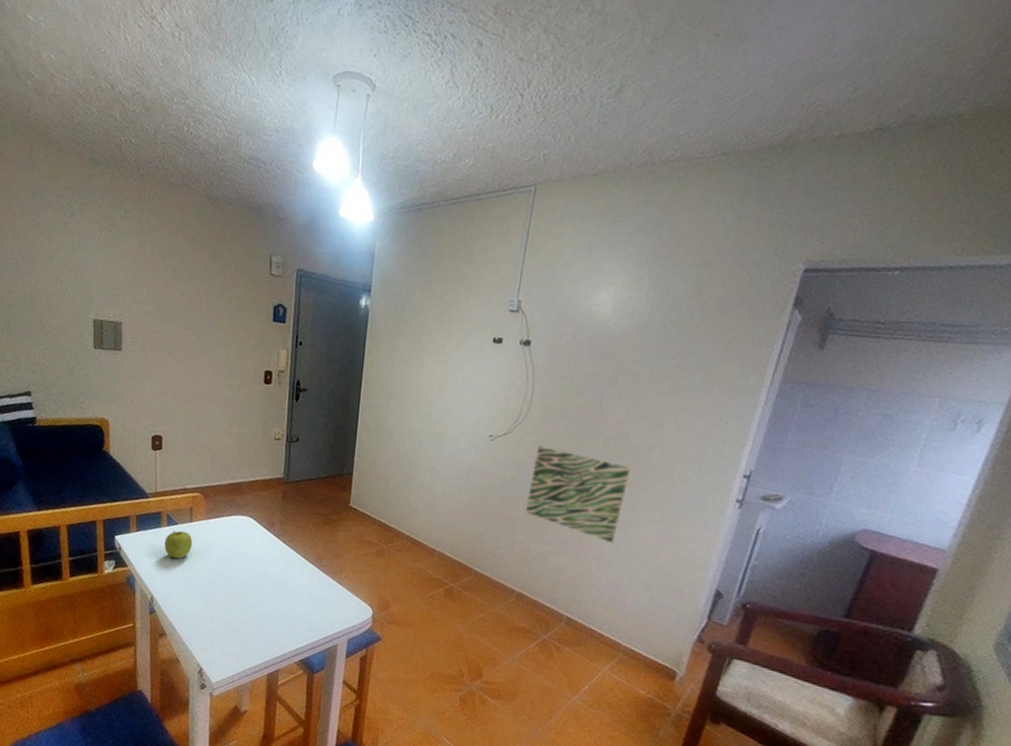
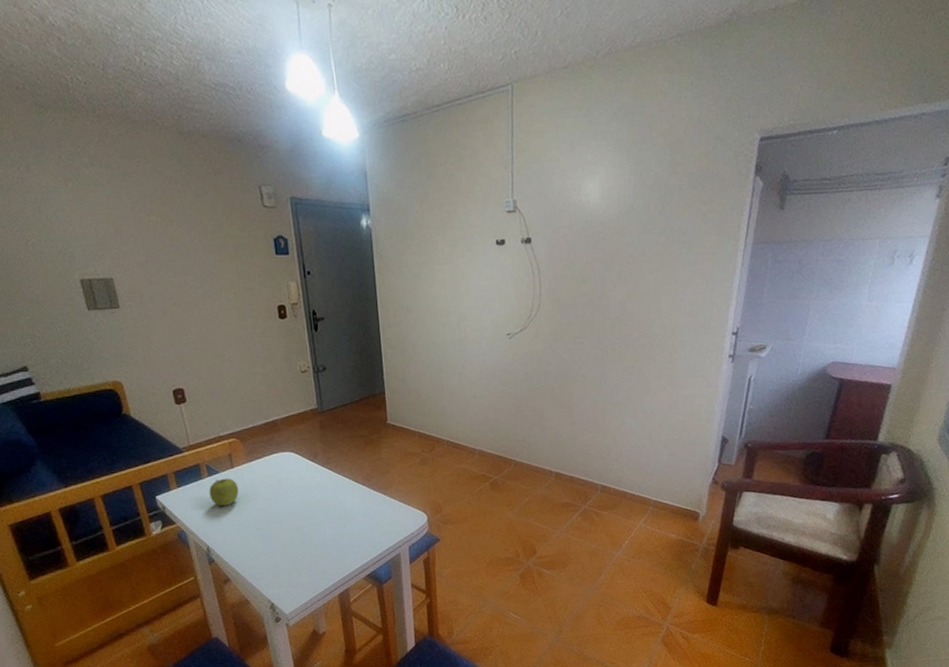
wall art: present [525,446,631,544] -> none [550,336,638,413]

